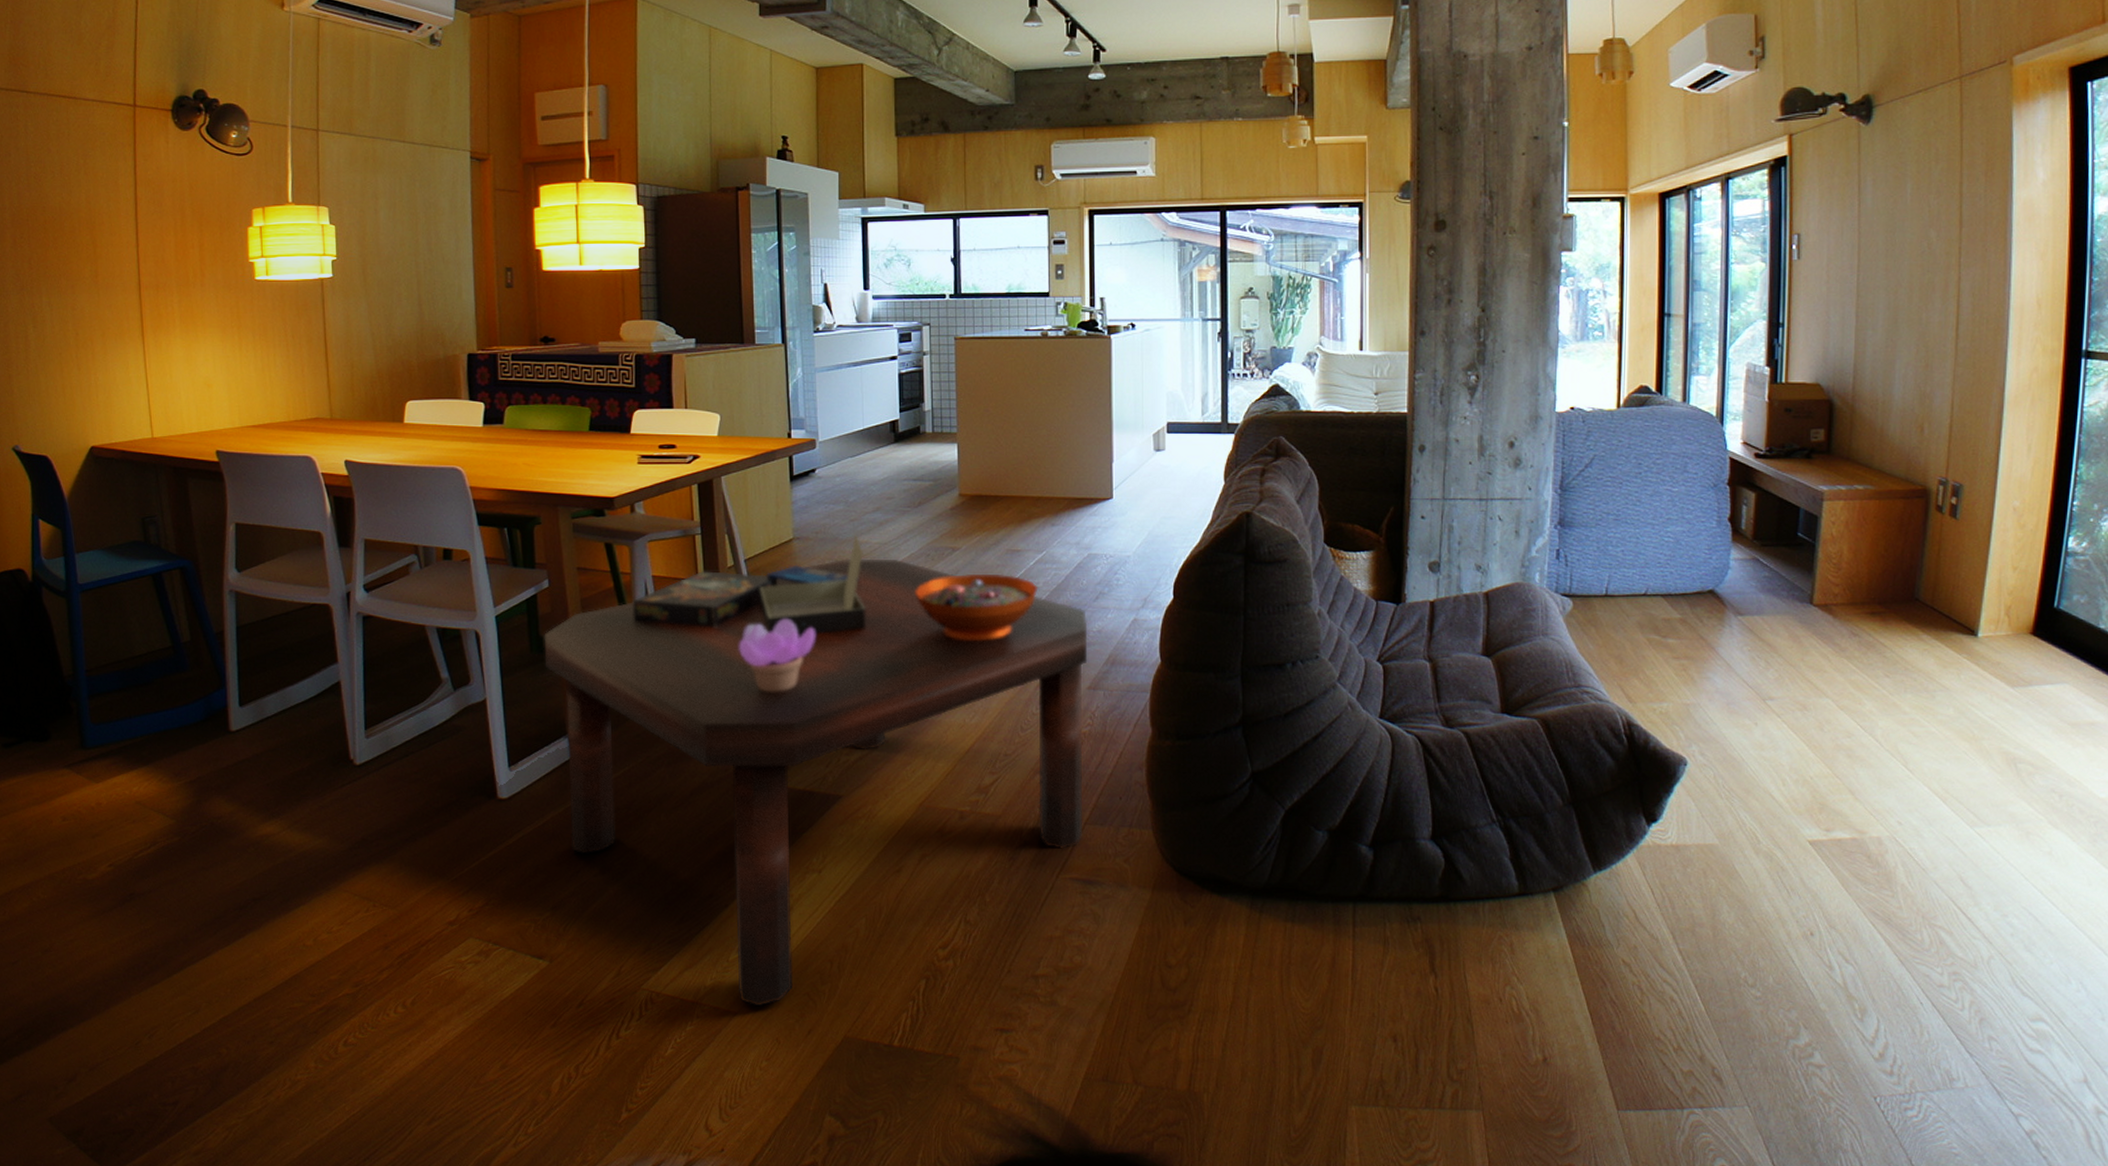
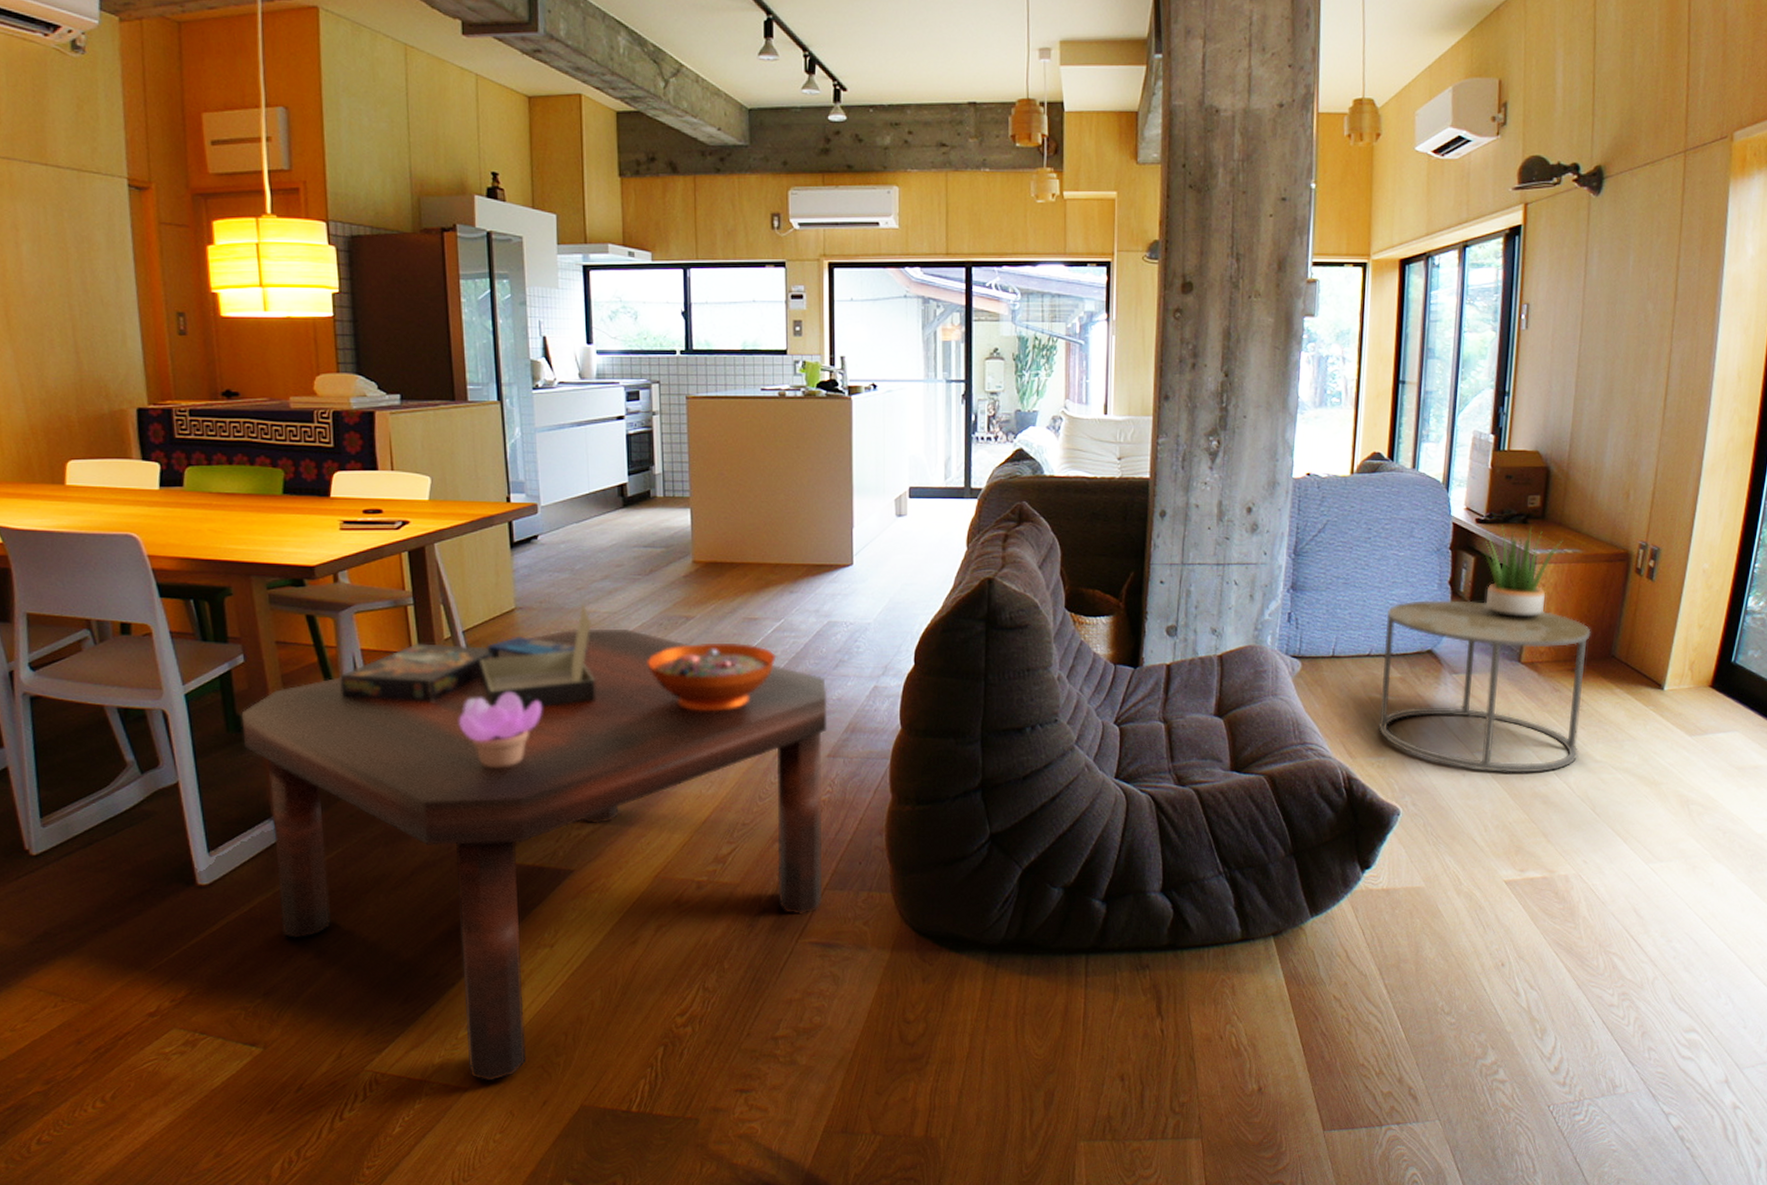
side table: none [1659,538,1890,724] -> present [1378,600,1591,773]
potted plant: none [1758,460,1853,559] -> present [1477,525,1563,619]

